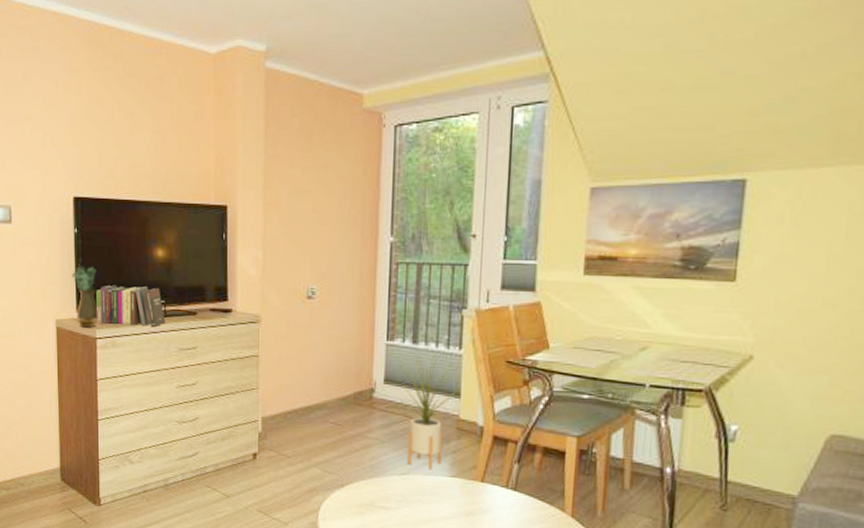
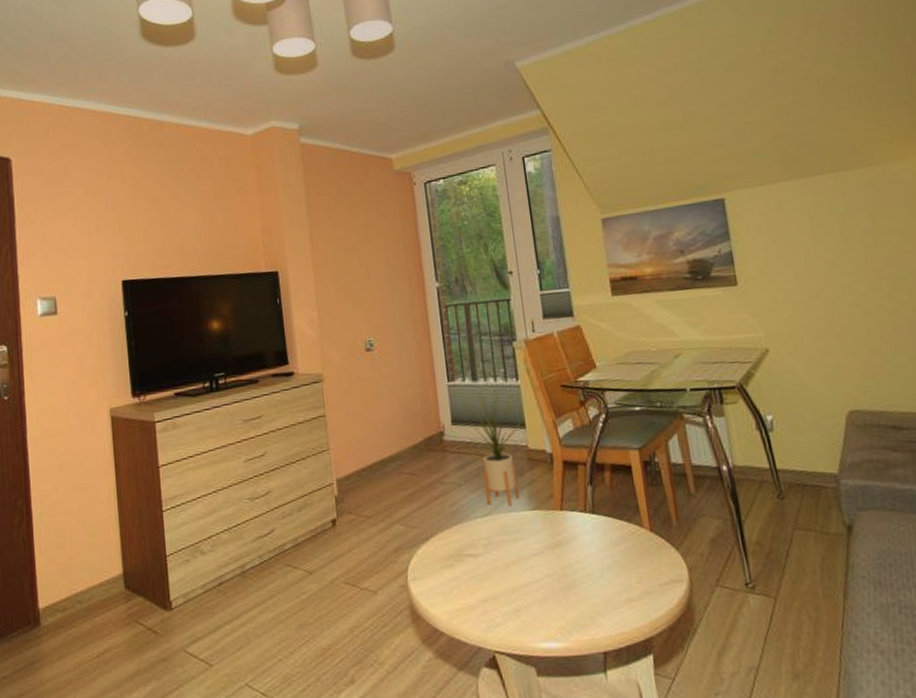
vase: present [71,264,98,328] -> none [124,347,156,413]
books: present [96,285,166,328] -> none [152,360,227,407]

